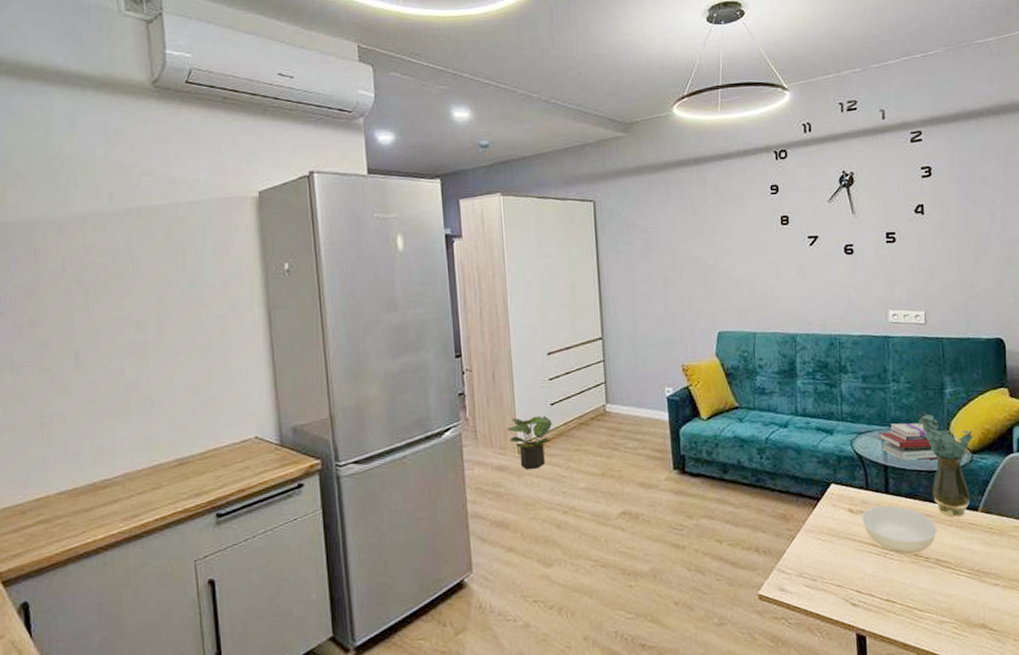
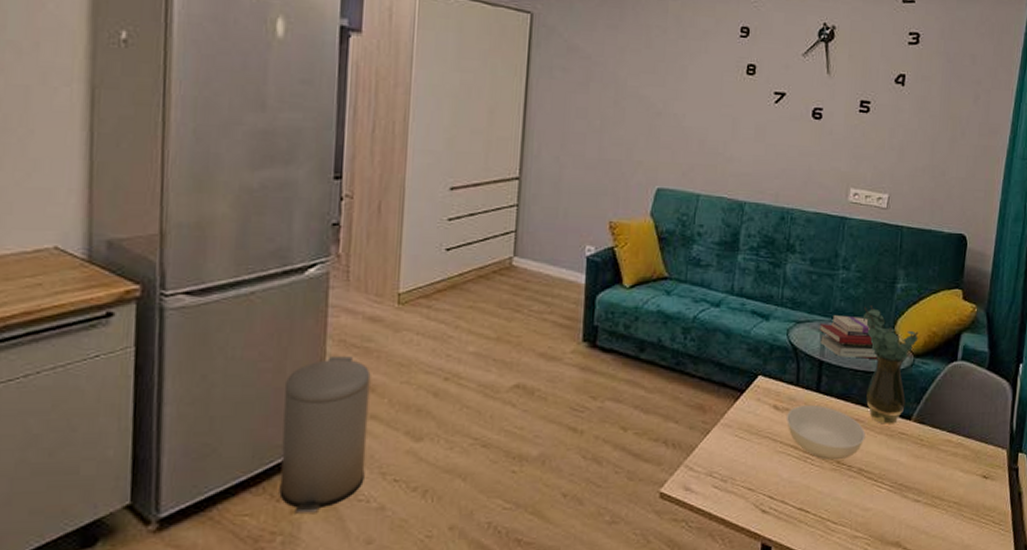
pedal bin: none [437,501,510,636] -> present [279,356,371,515]
potted plant: present [507,415,552,469] -> none [387,260,445,323]

